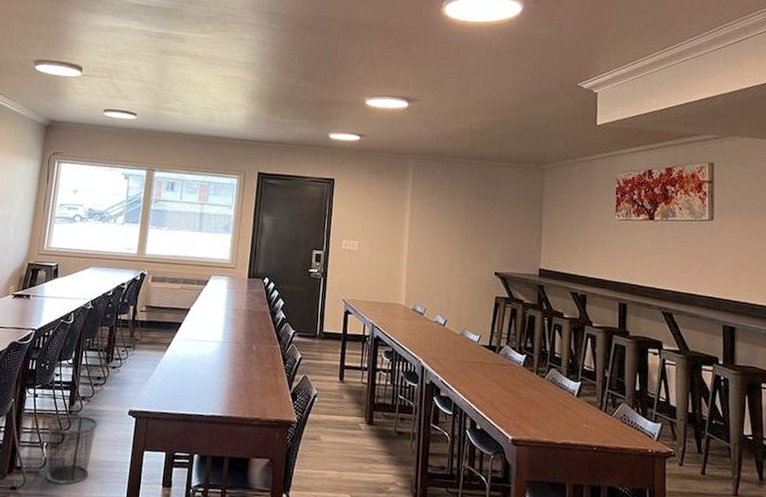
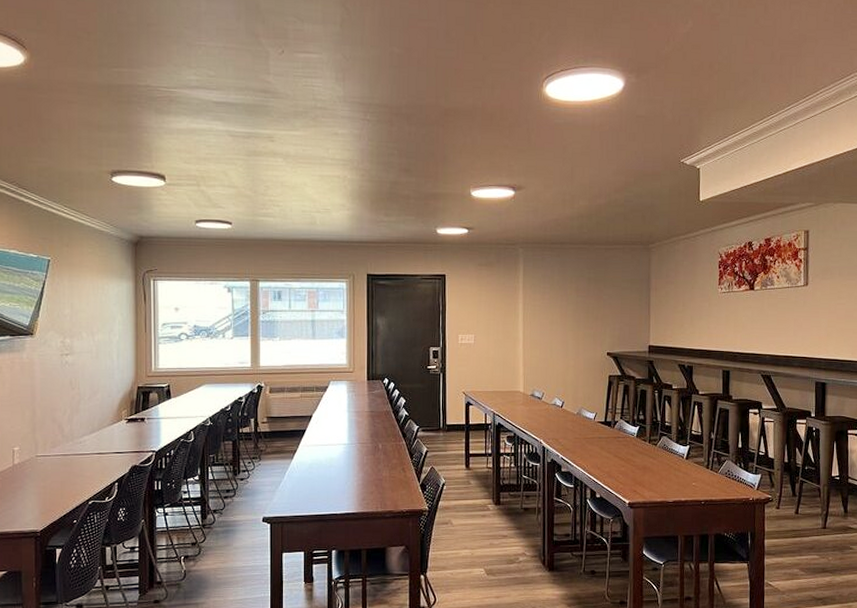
waste bin: present [45,415,98,485] -> none [182,528,233,593]

